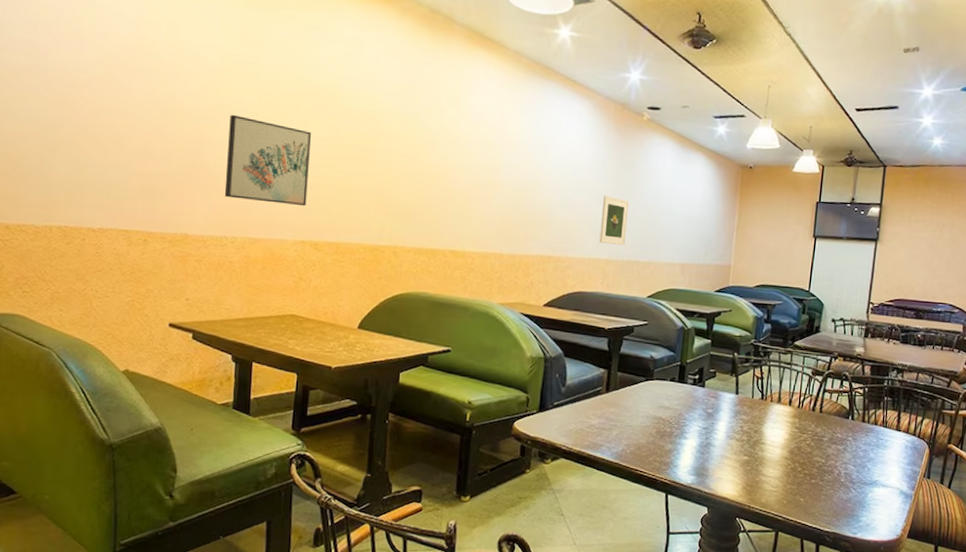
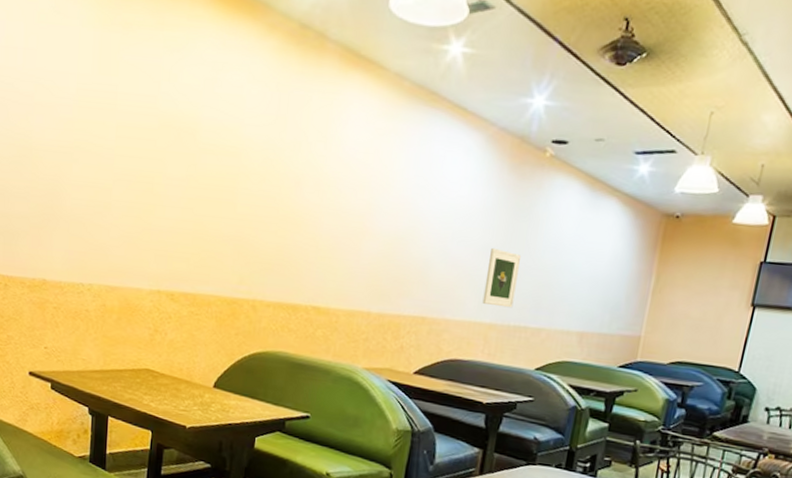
wall art: present [224,115,311,207] -> none [81,151,168,253]

